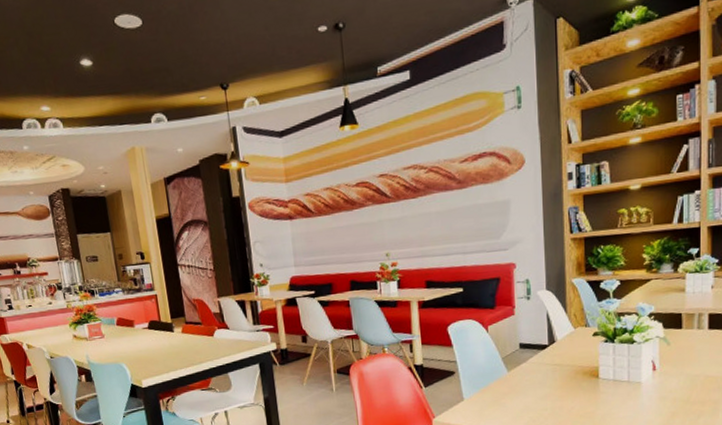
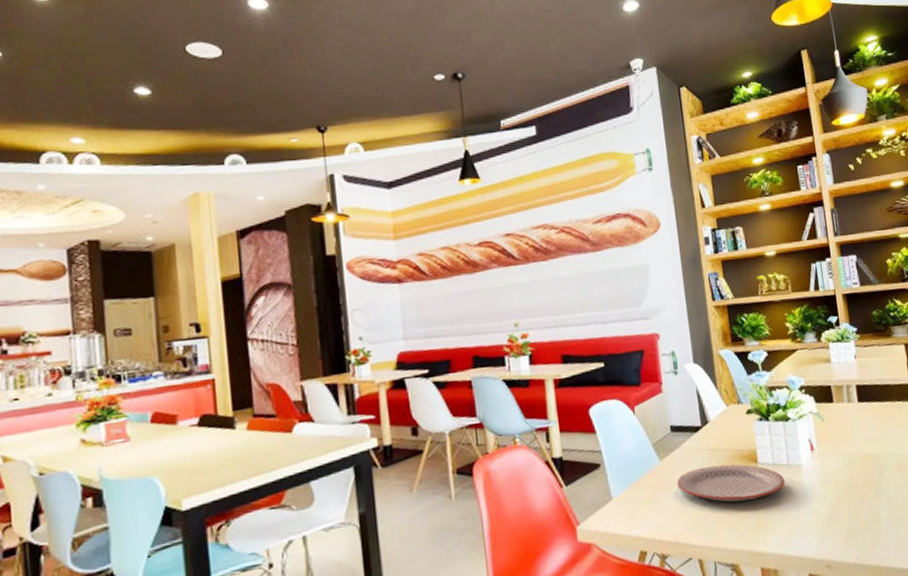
plate: none [522,378,623,409] -> present [677,464,785,502]

